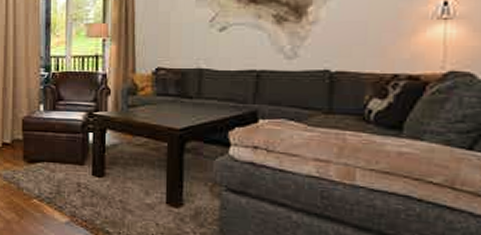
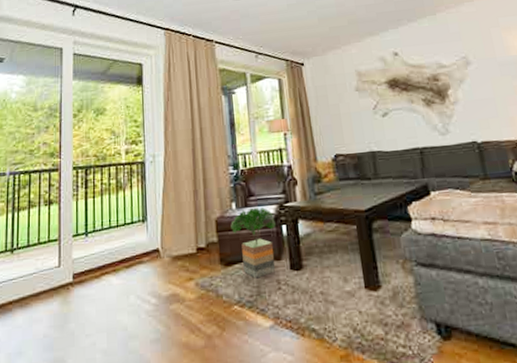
potted tree: none [37,111,82,179] -> present [231,207,276,279]

